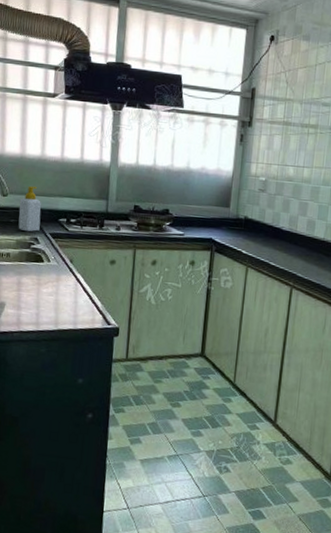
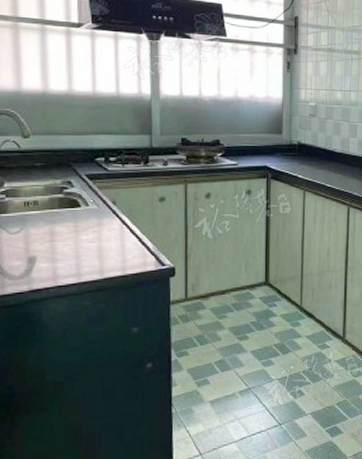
soap bottle: present [18,185,41,232] -> none [45,124,73,176]

